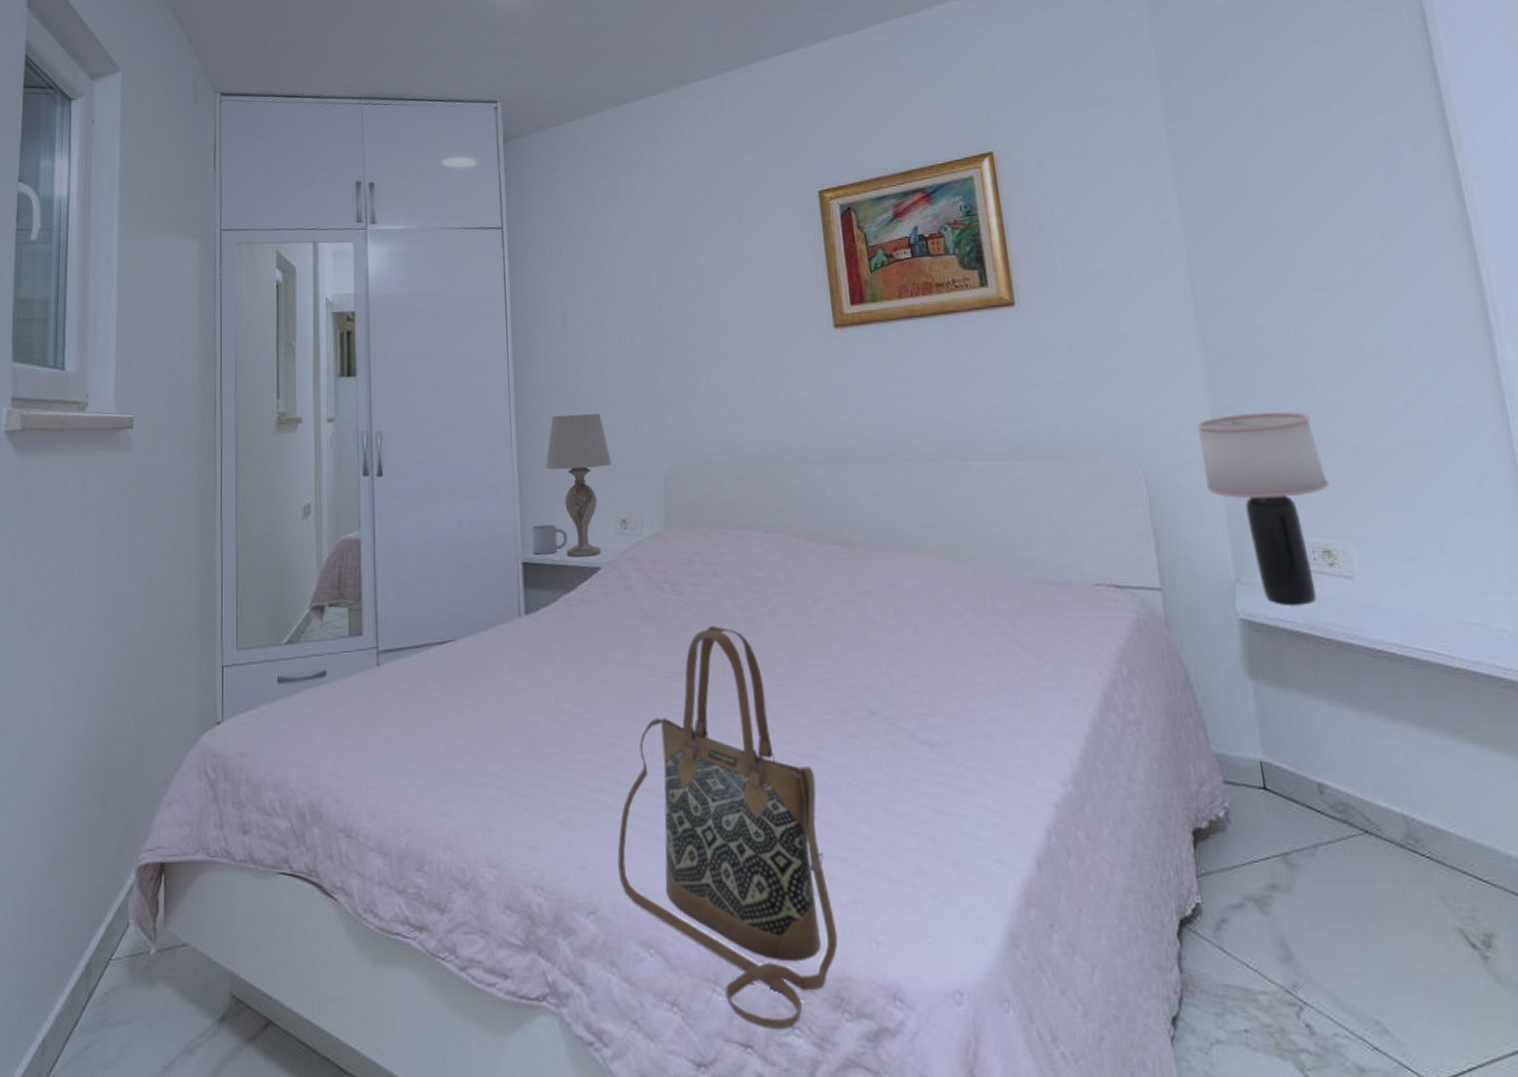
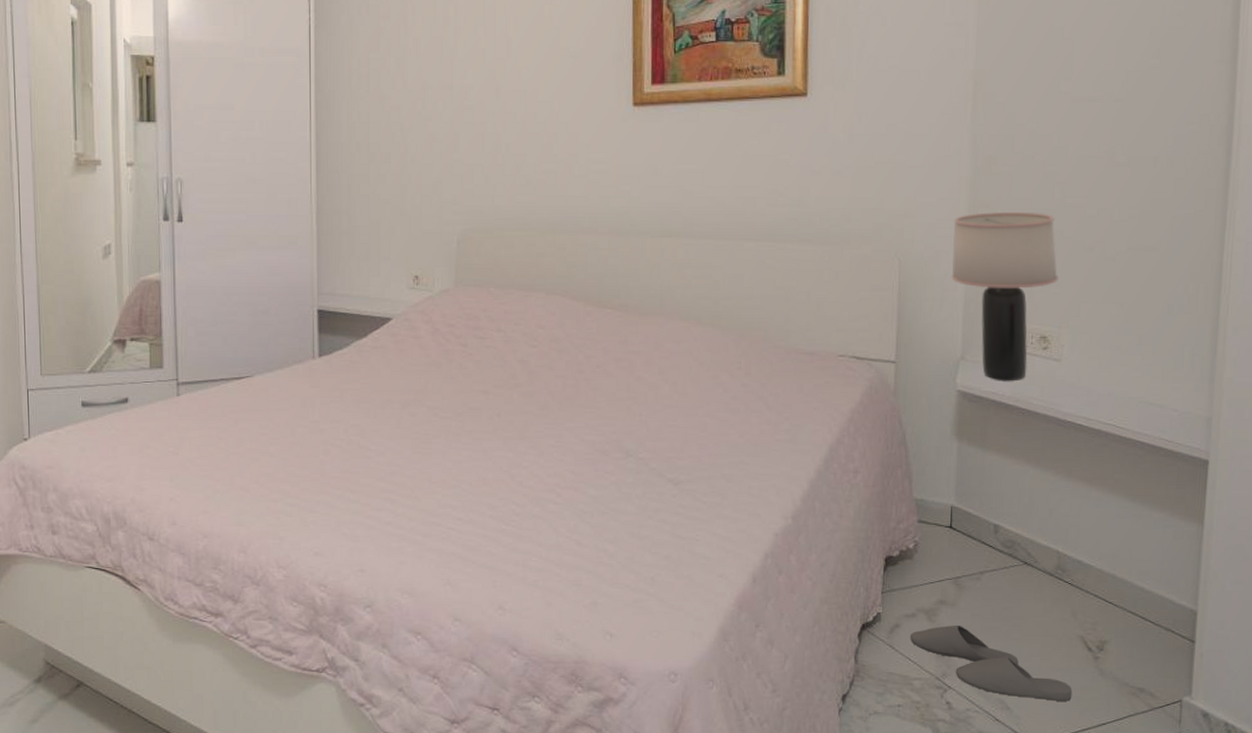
mug: present [531,525,568,555] -> none [328,277,362,304]
table lamp: present [546,413,611,557] -> none [344,173,407,308]
handbag: present [617,626,838,1031] -> none [393,375,578,698]
slippers: none [1242,916,1467,1020] -> present [910,624,1073,701]

